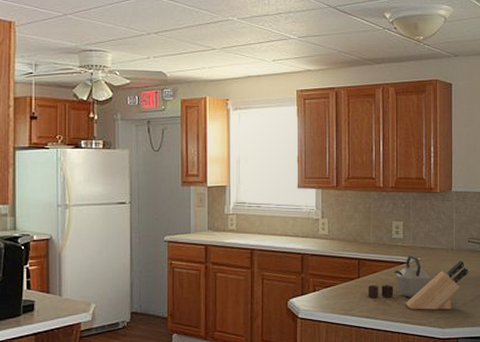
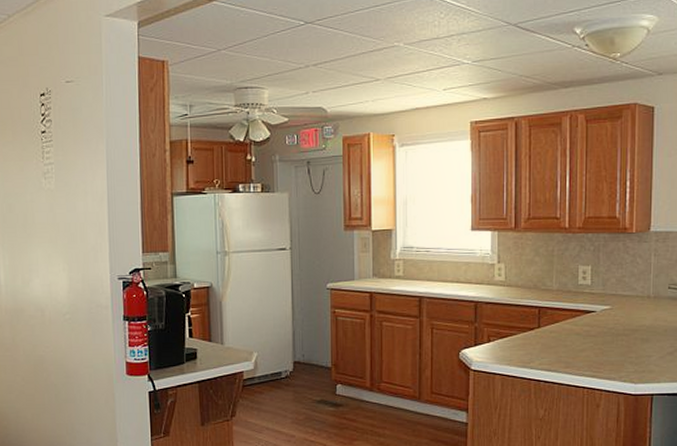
kettle: present [368,255,431,298] -> none [549,303,622,350]
knife block: present [405,260,468,310] -> none [592,309,667,363]

